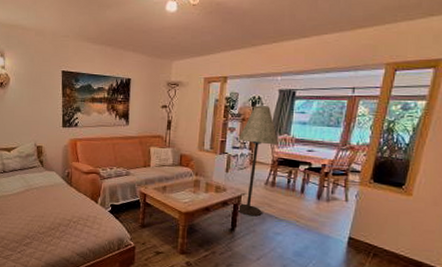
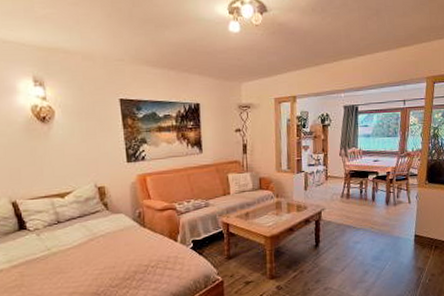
floor lamp: present [236,106,279,217] -> none [312,122,349,230]

